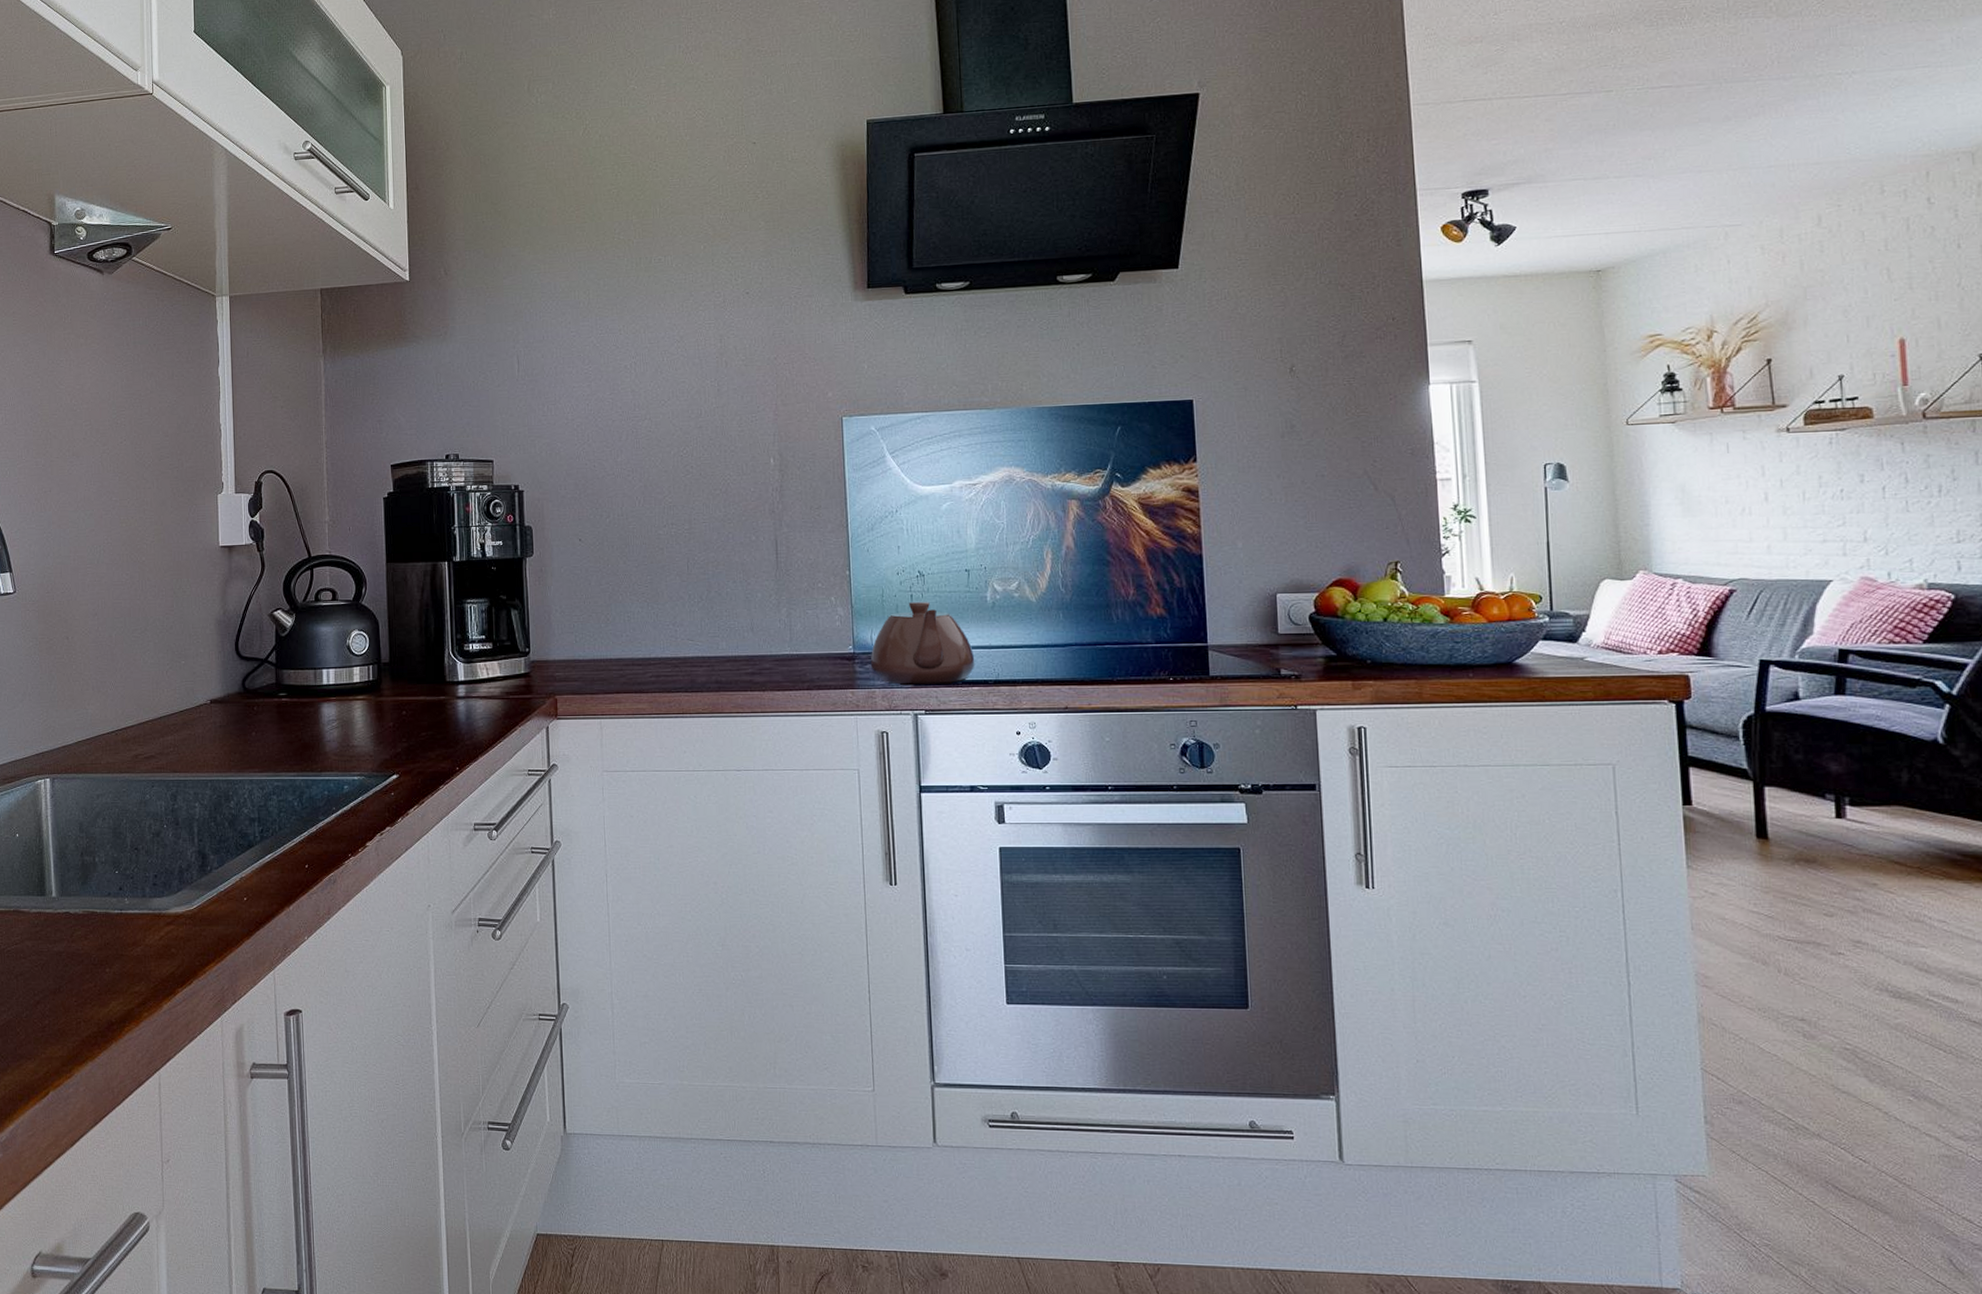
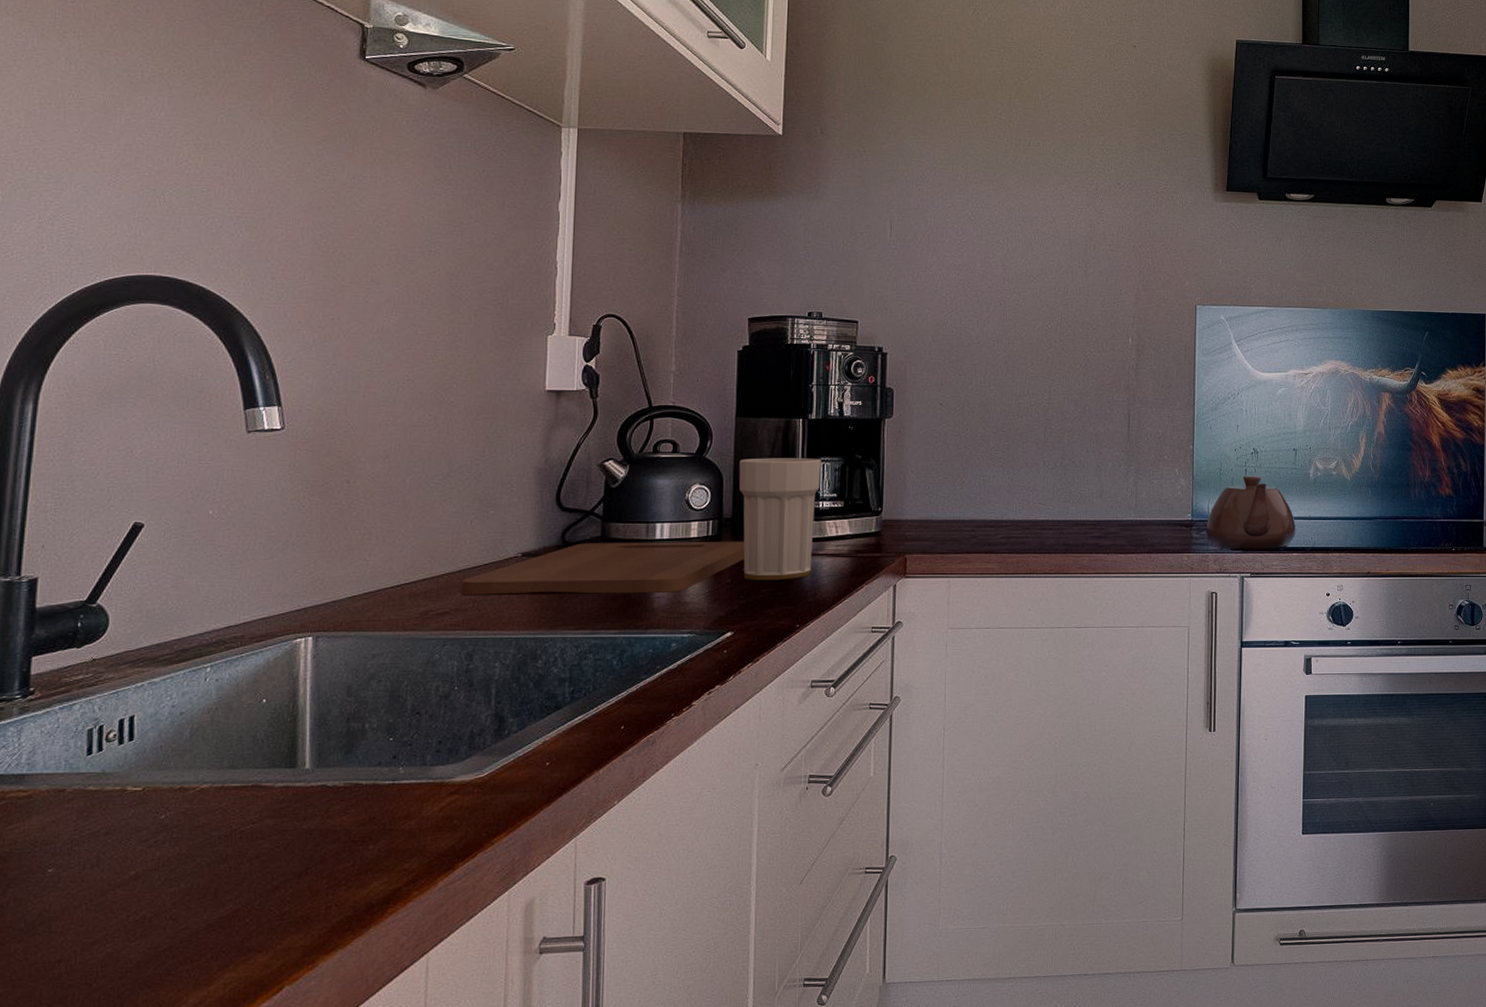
cutting board: none [162,685,404,741] -> present [461,541,745,596]
cup: none [392,600,469,725] -> present [739,458,821,582]

